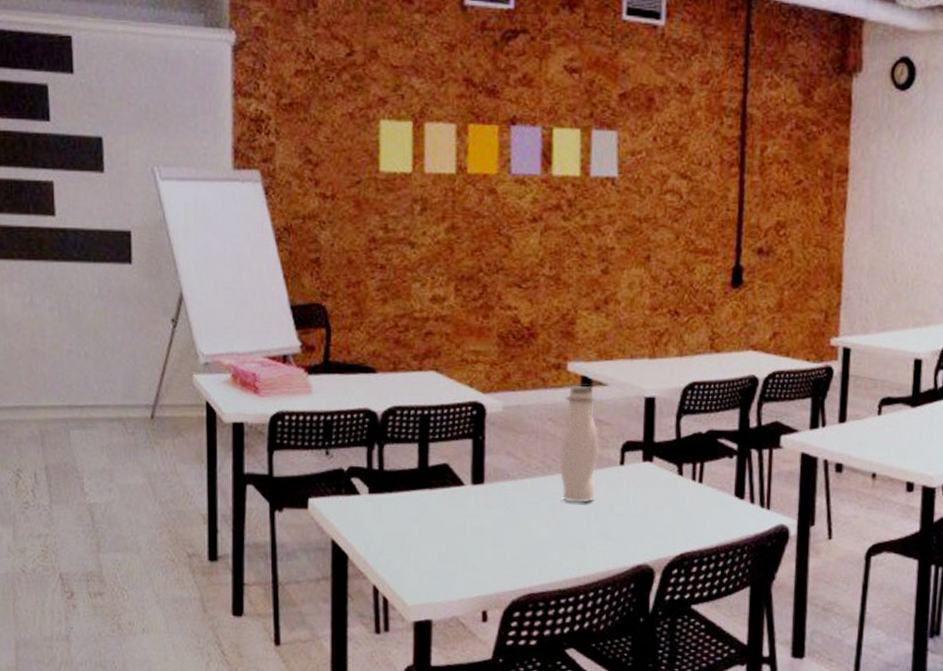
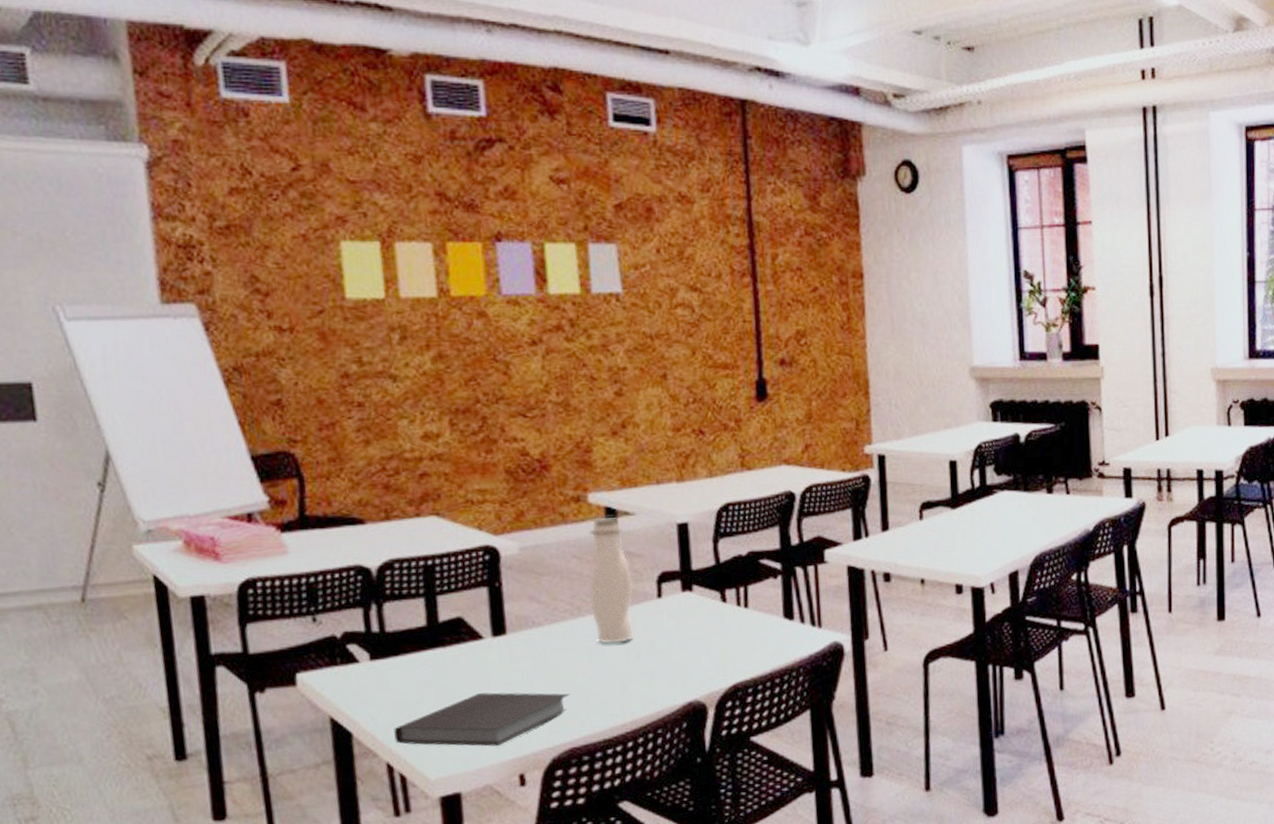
notebook: none [382,534,534,583] -> present [394,692,571,746]

